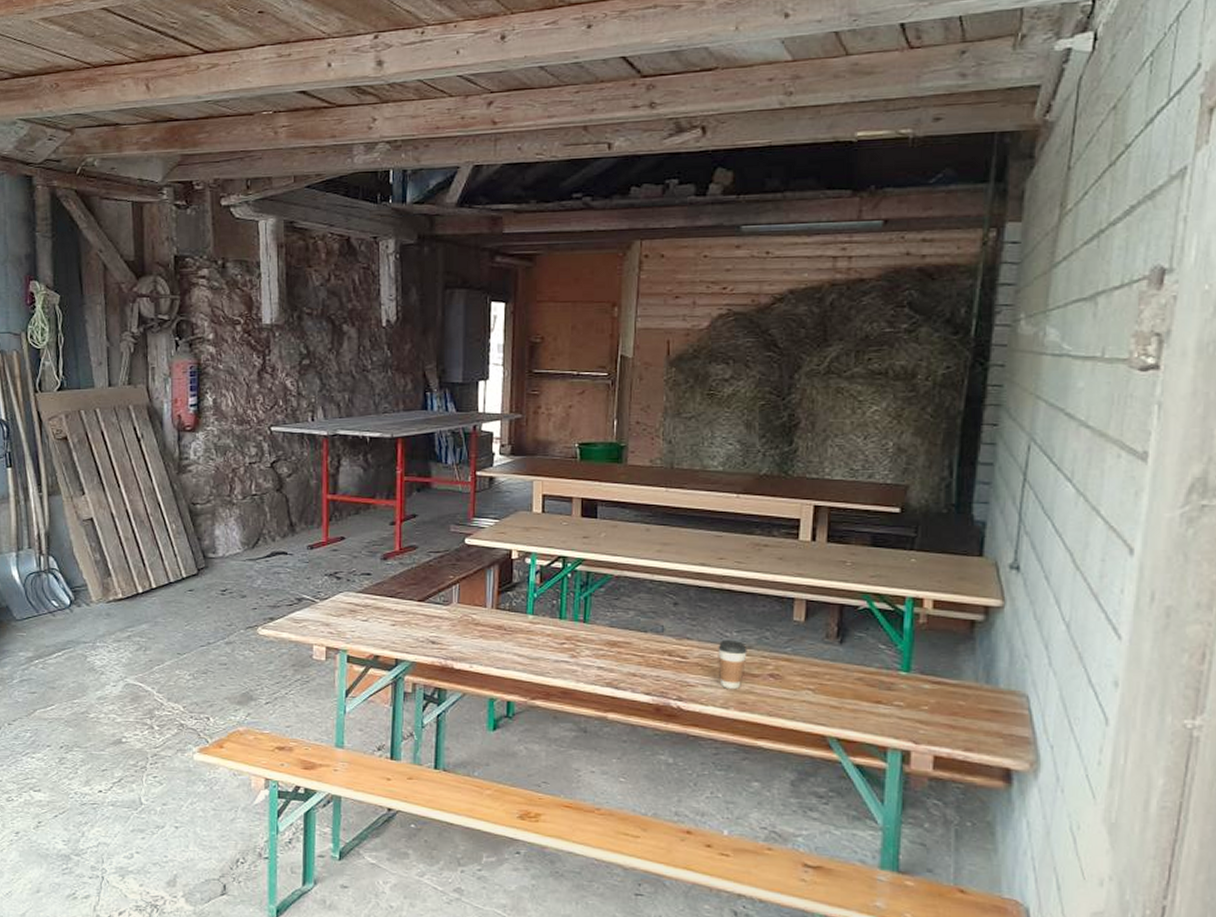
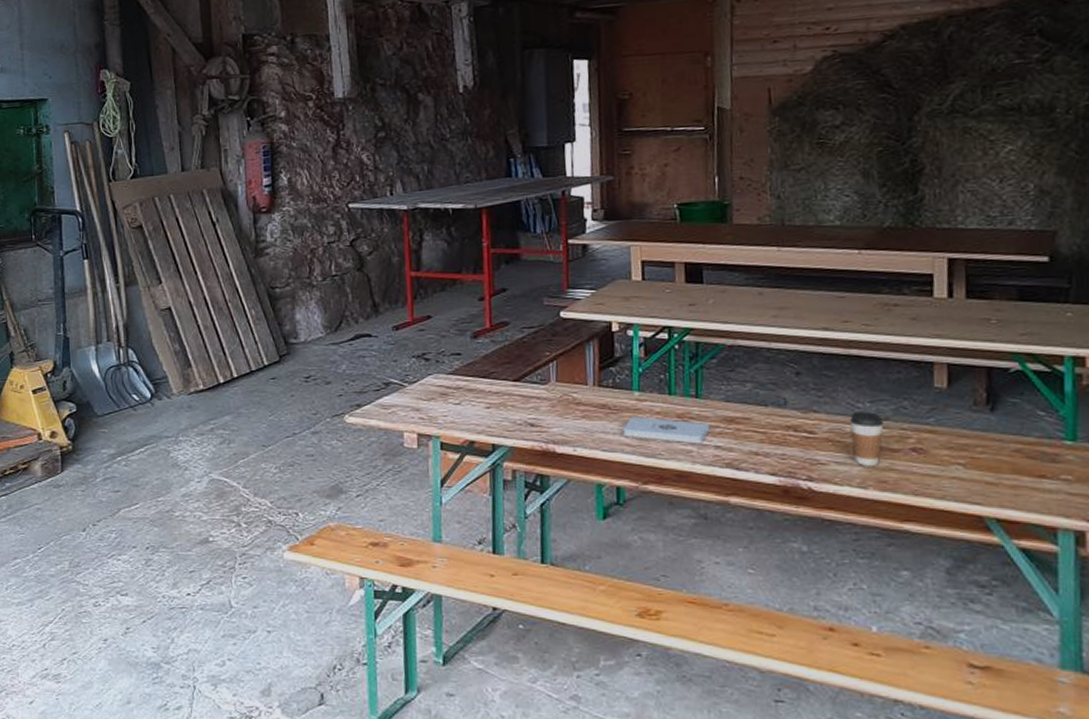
notepad: none [516,637,595,665] -> present [622,416,710,444]

